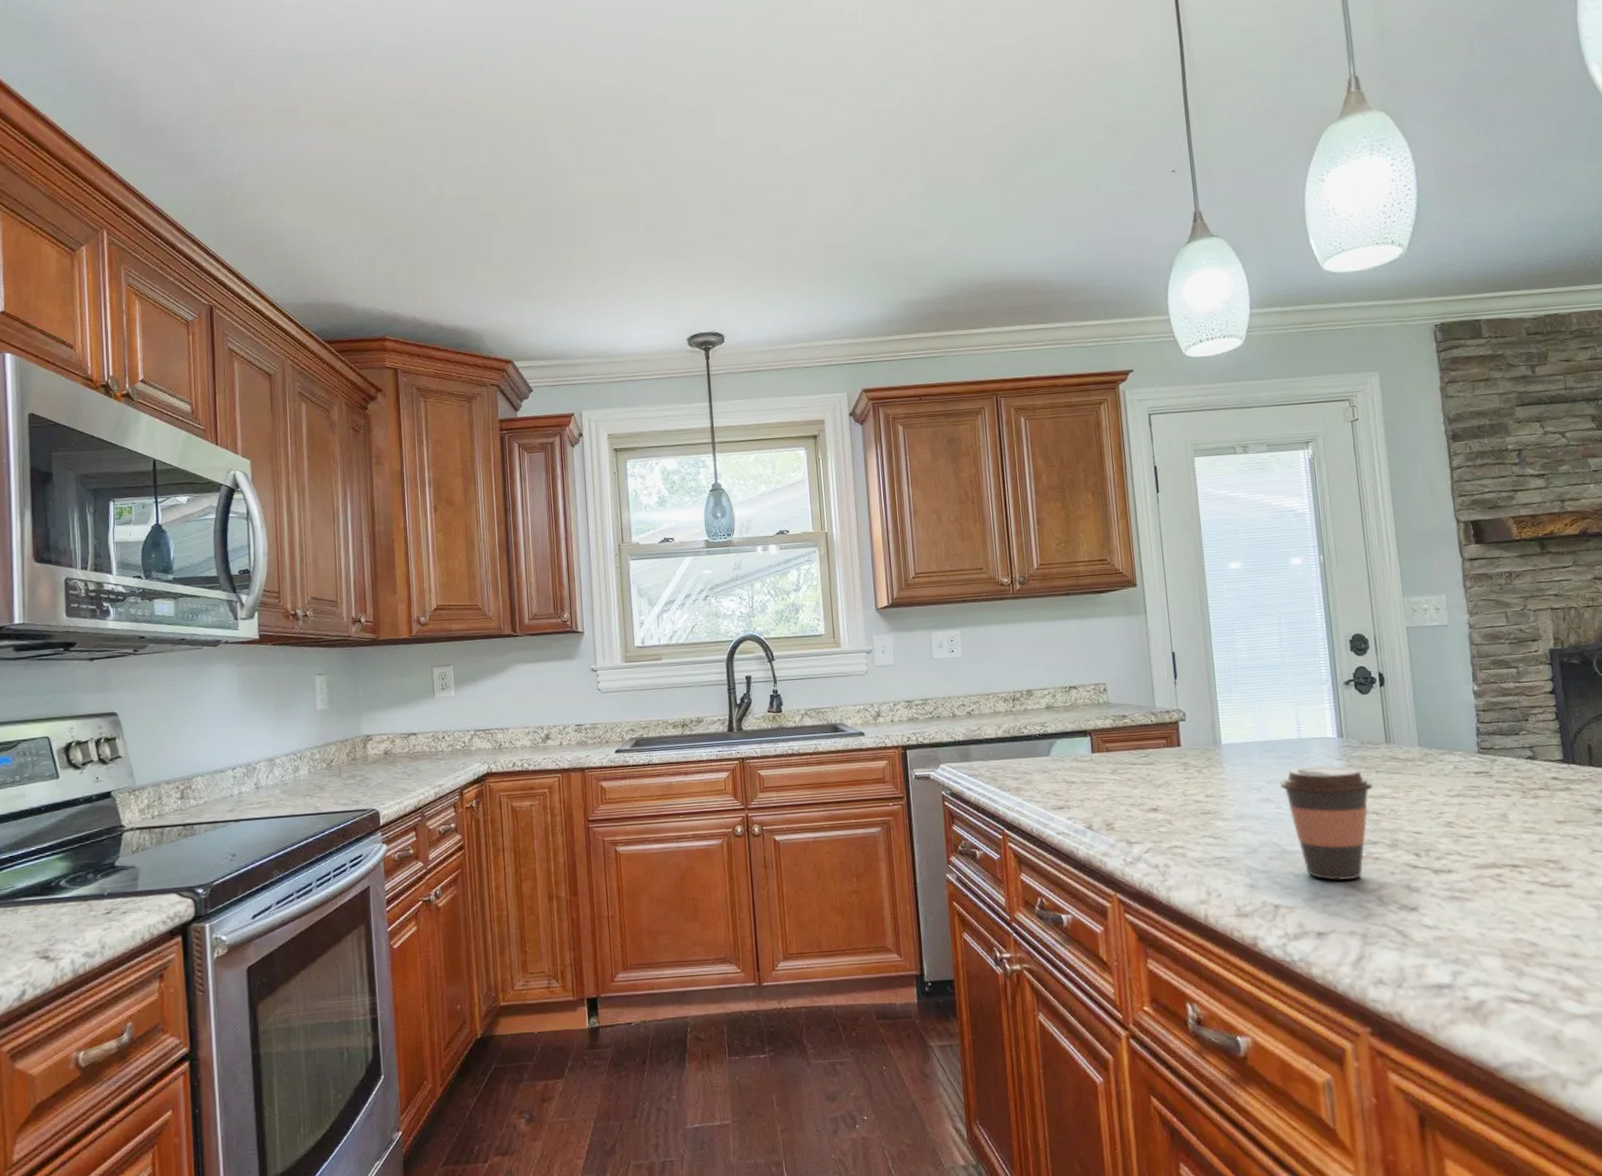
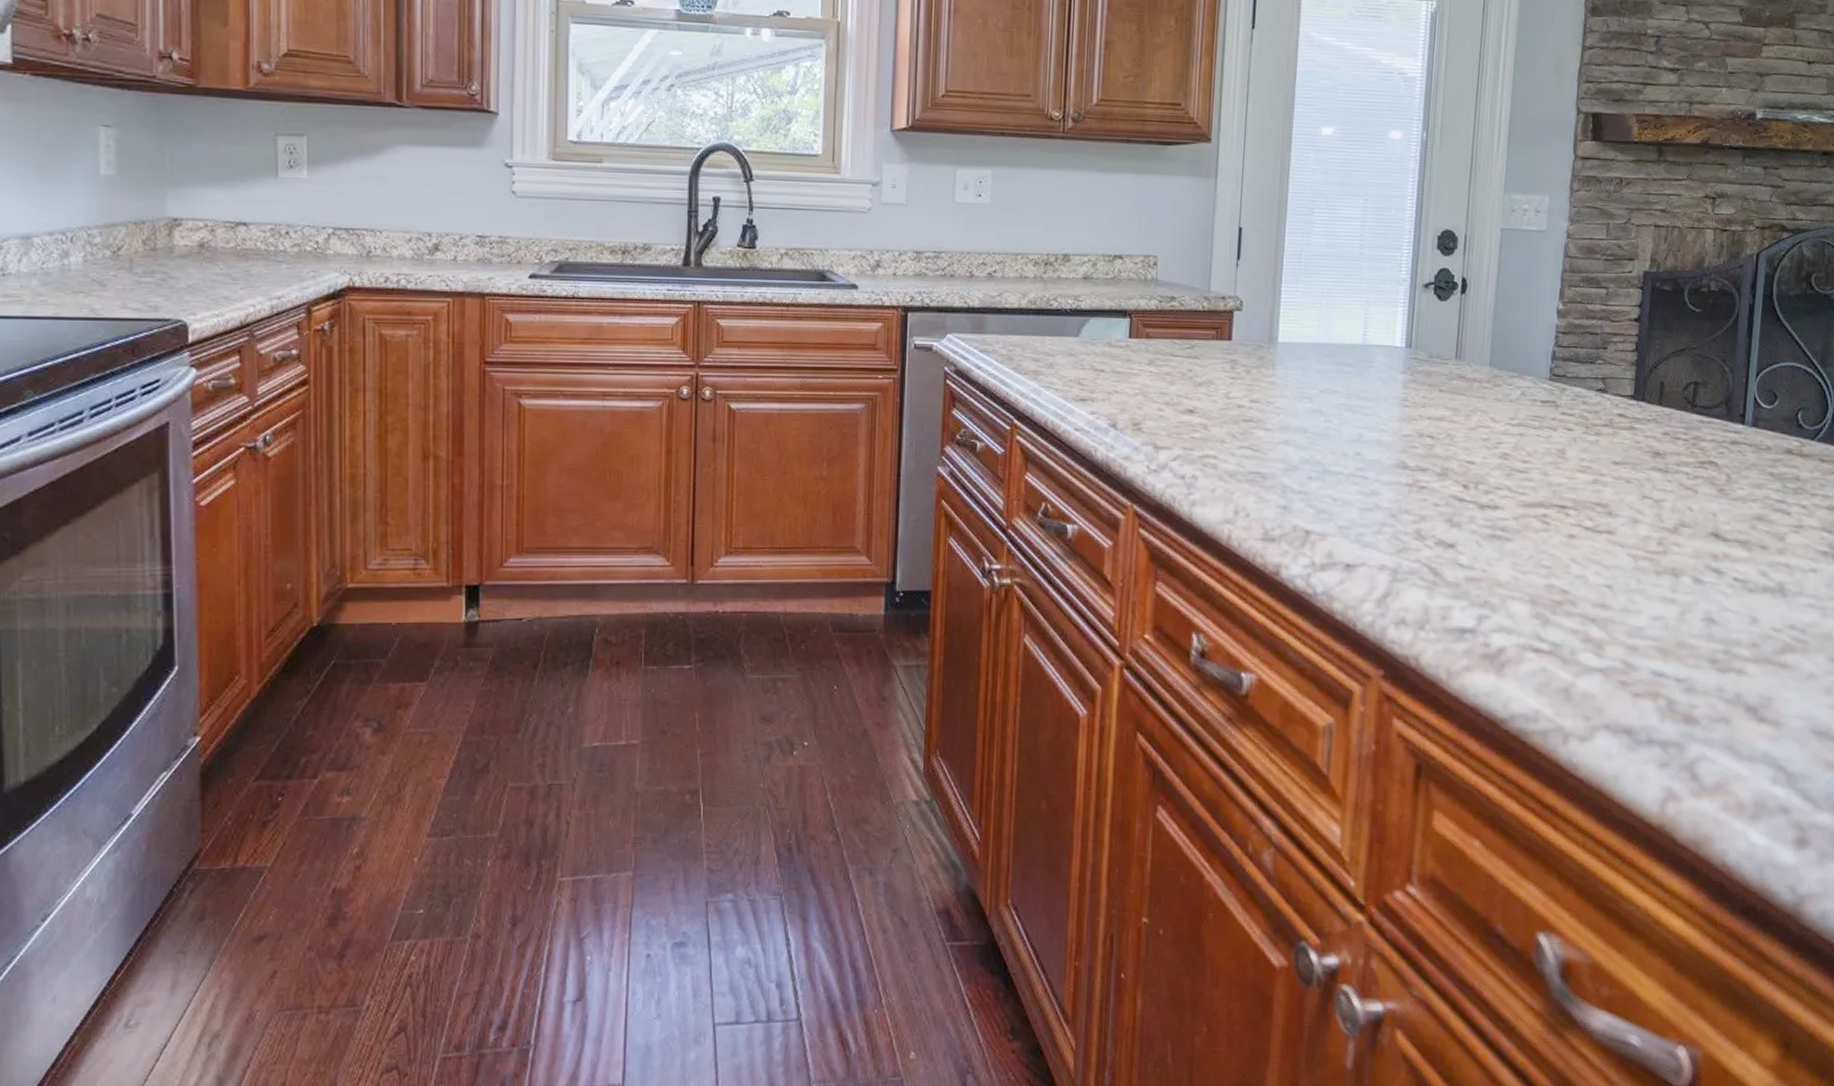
coffee cup: present [1280,766,1373,880] -> none [1334,377,1433,508]

